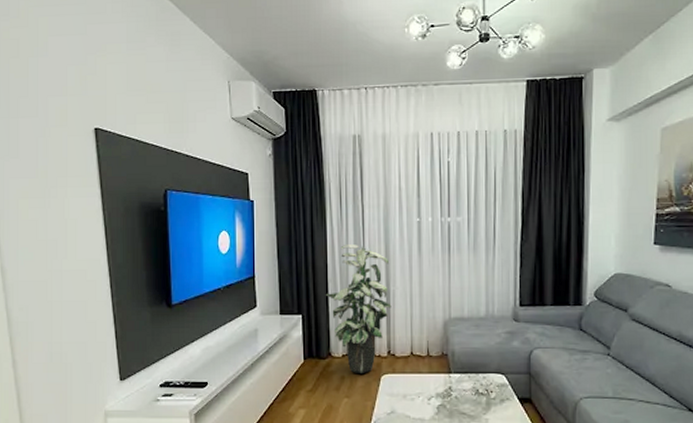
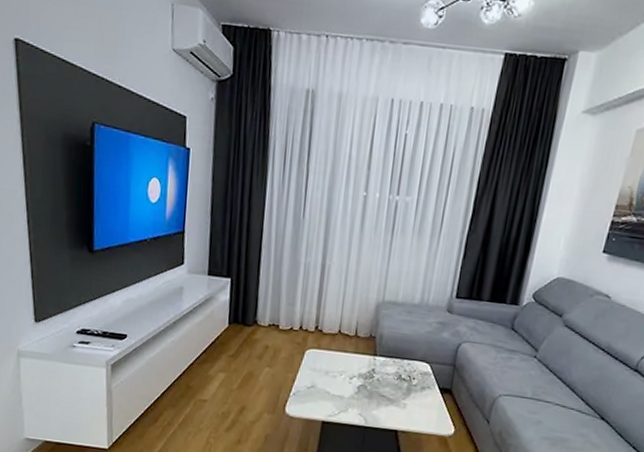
indoor plant: present [325,243,392,373] -> none [257,209,328,346]

